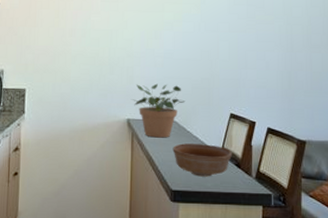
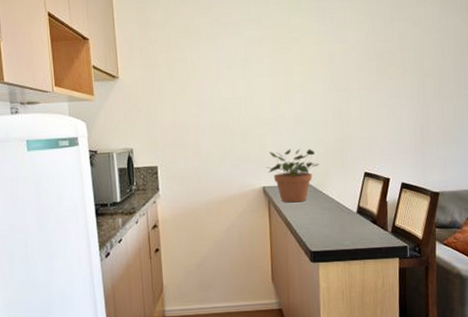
bowl: present [172,143,233,177] -> none [309,204,369,236]

